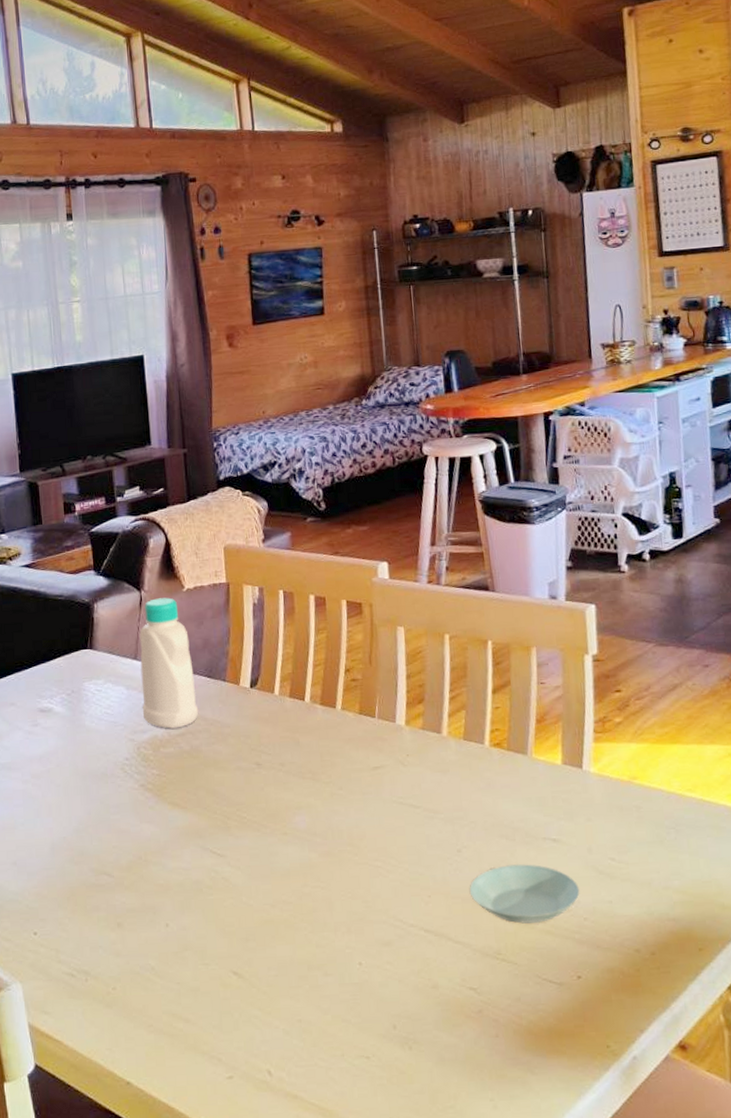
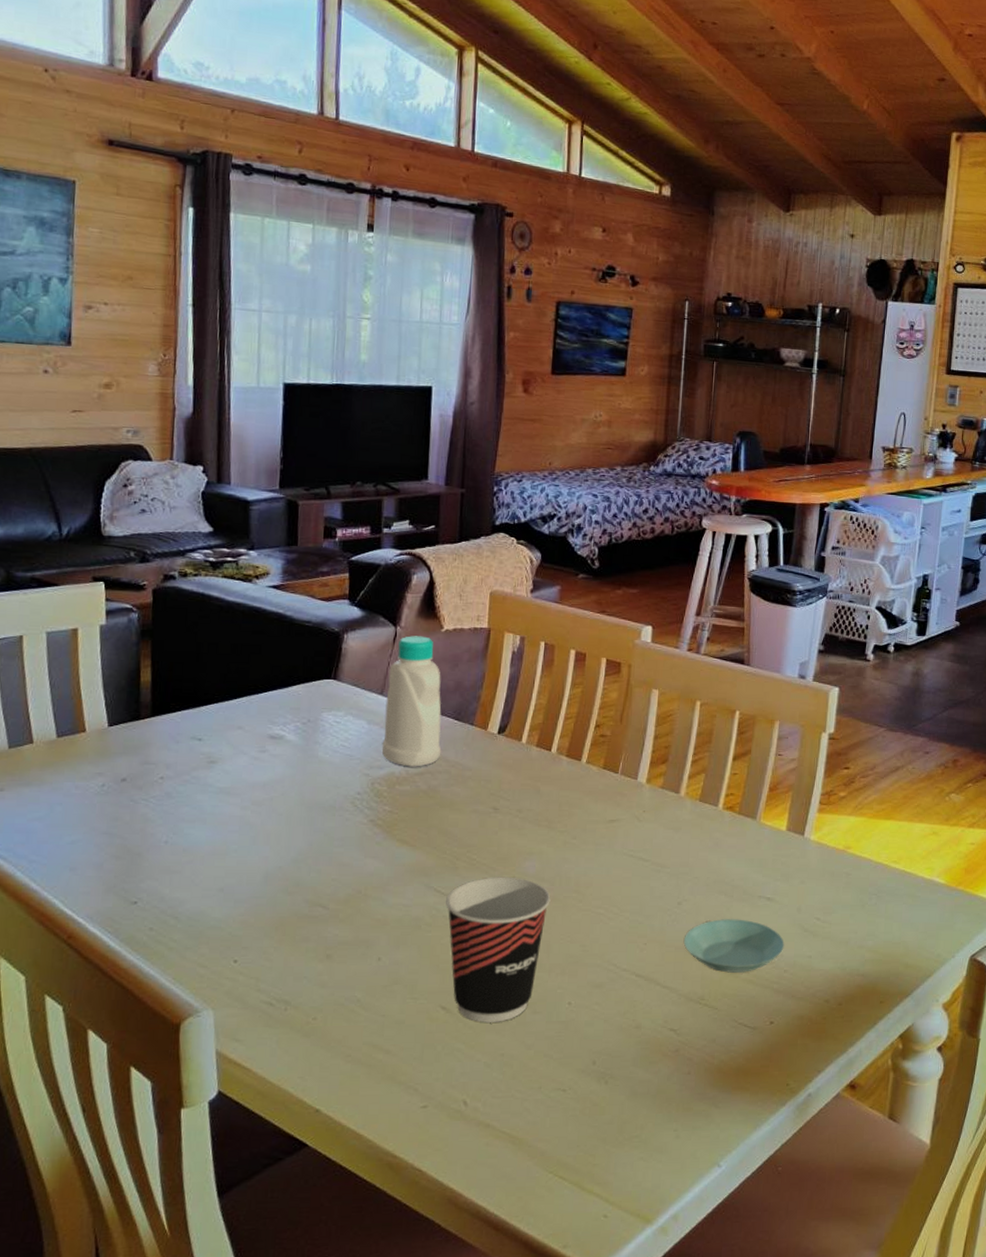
cup: none [223,833,326,987] -> present [446,877,551,1023]

